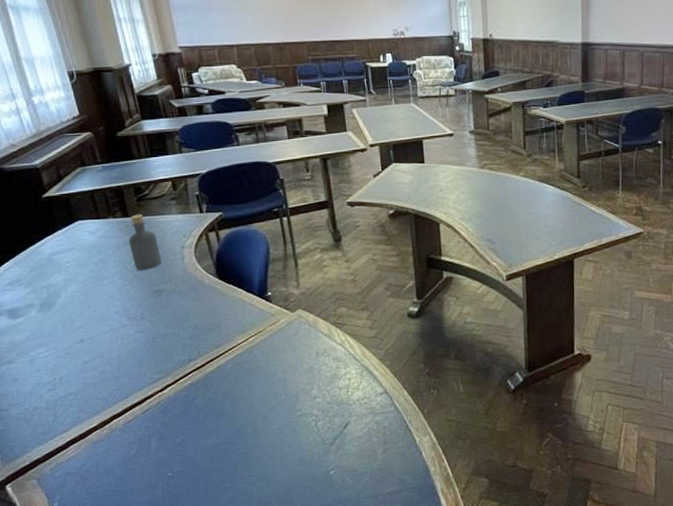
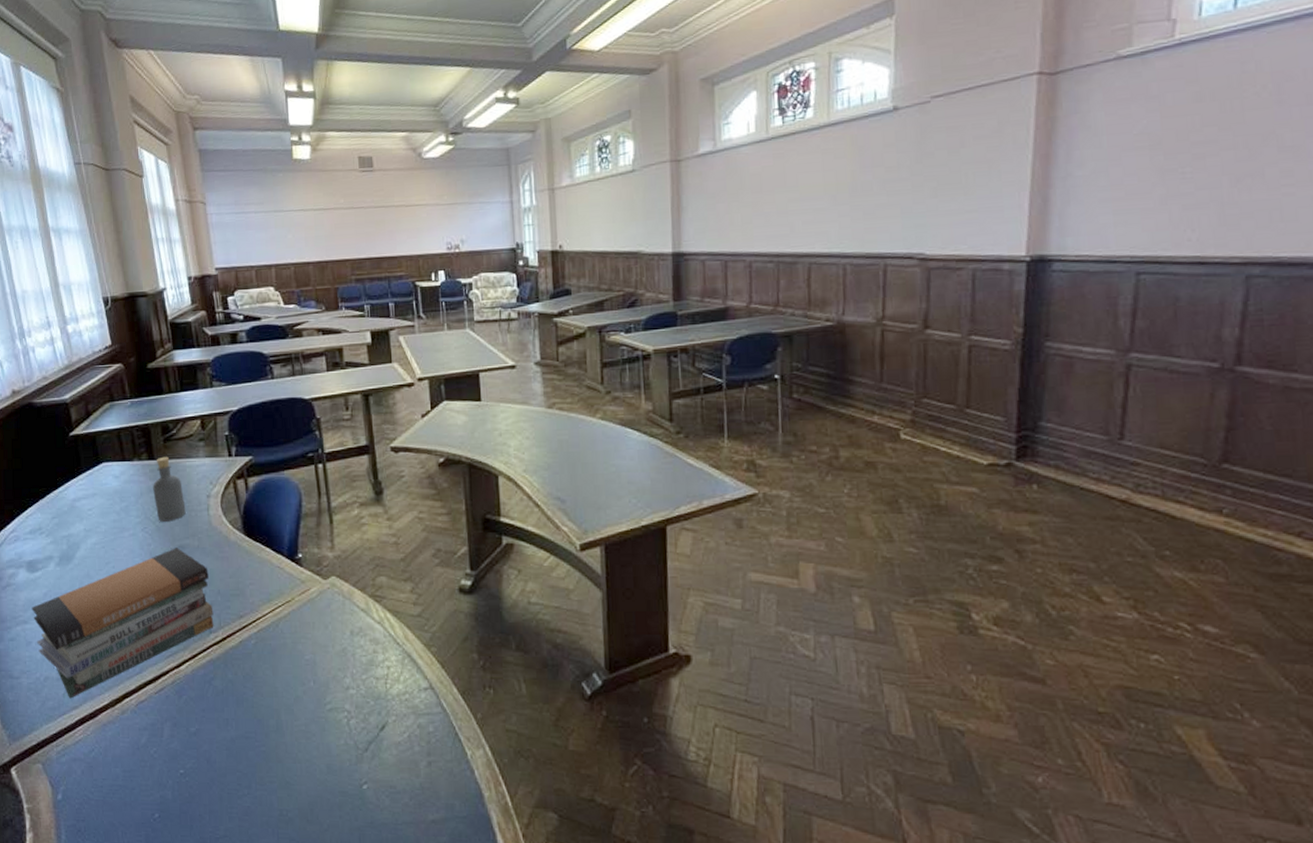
book stack: none [15,292,193,424] -> present [32,548,214,699]

